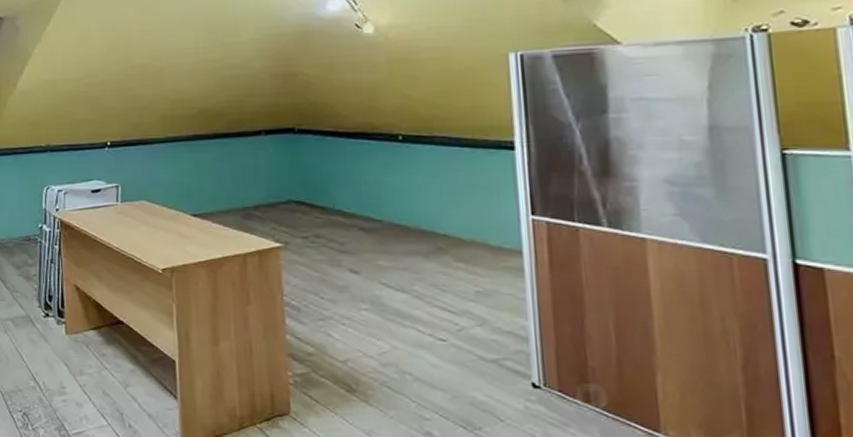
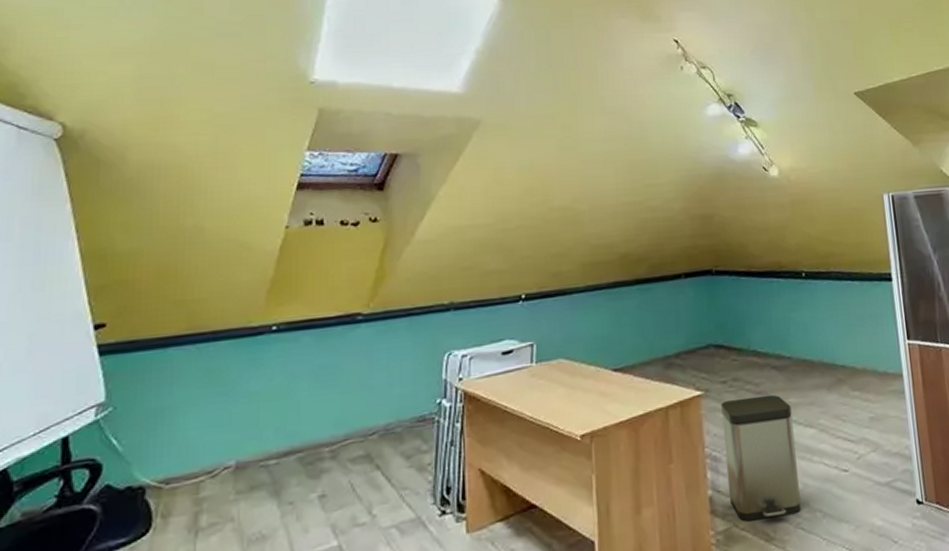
pedal bin: none [302,254,388,372] -> present [721,394,801,522]

